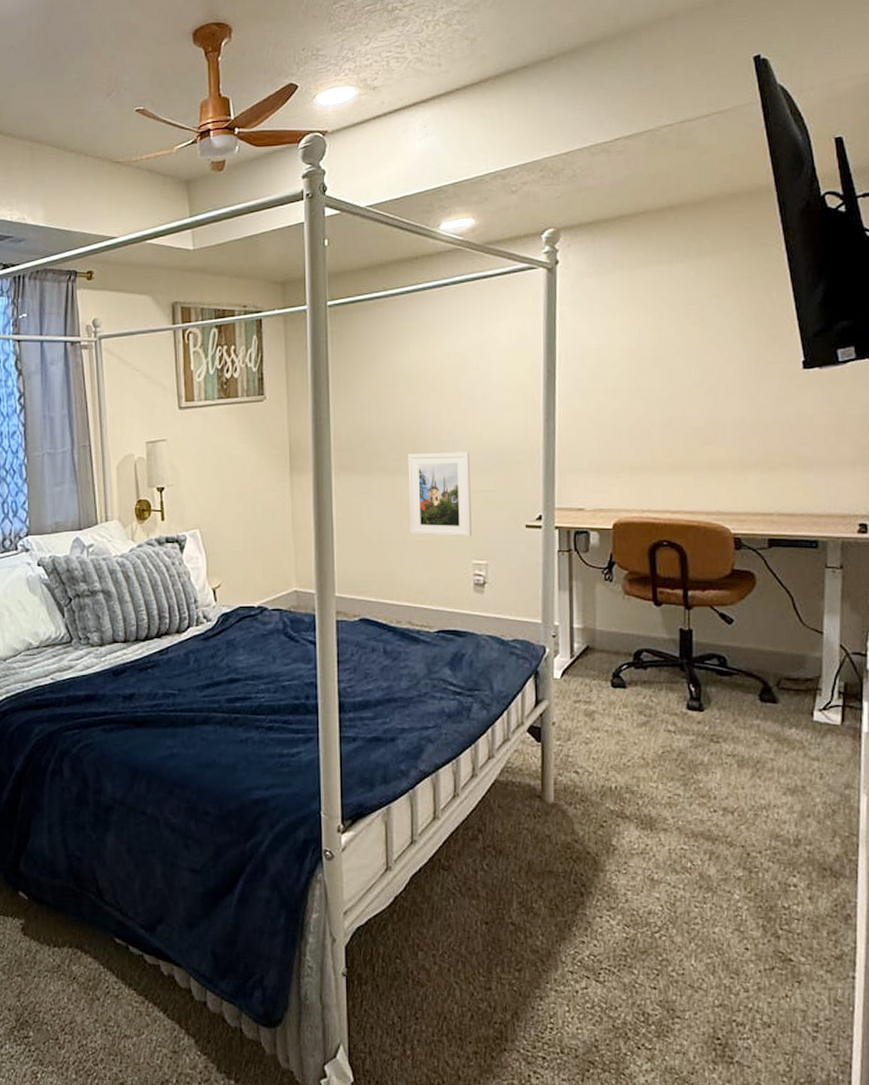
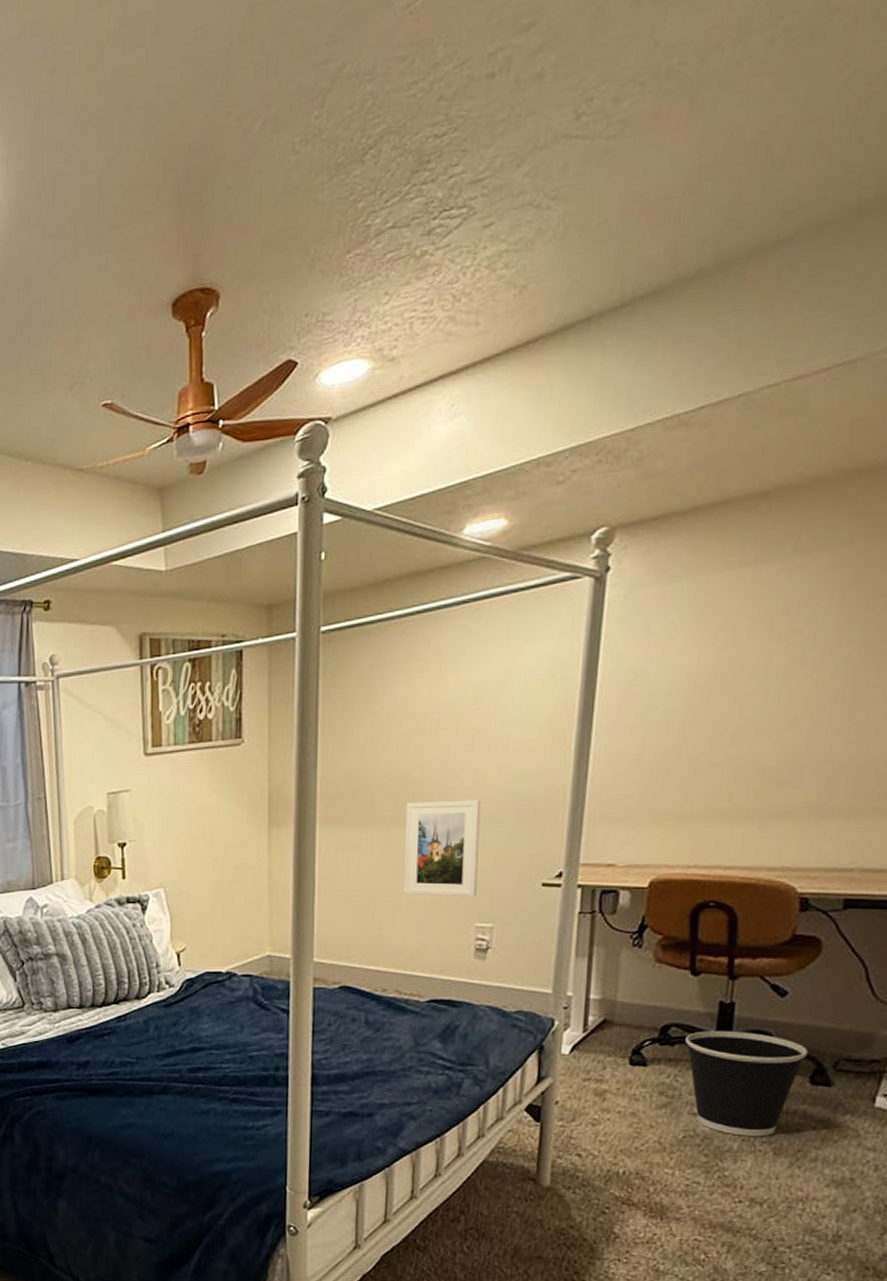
wastebasket: none [655,655,754,750] -> present [685,1031,807,1137]

